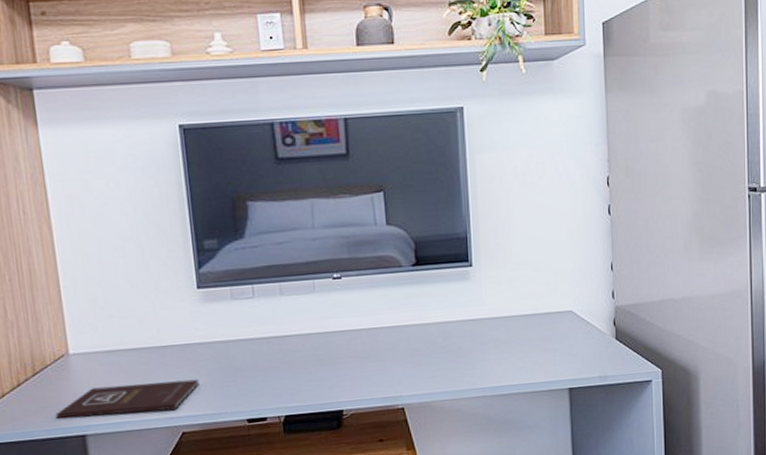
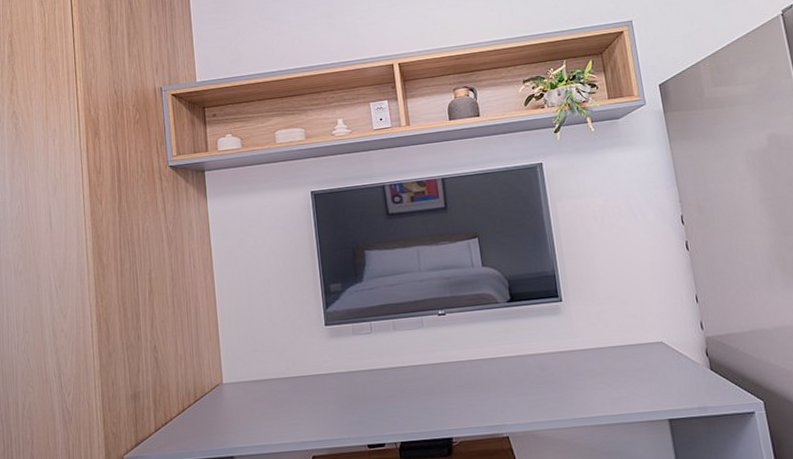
book: present [55,379,199,419] -> none [210,406,327,441]

